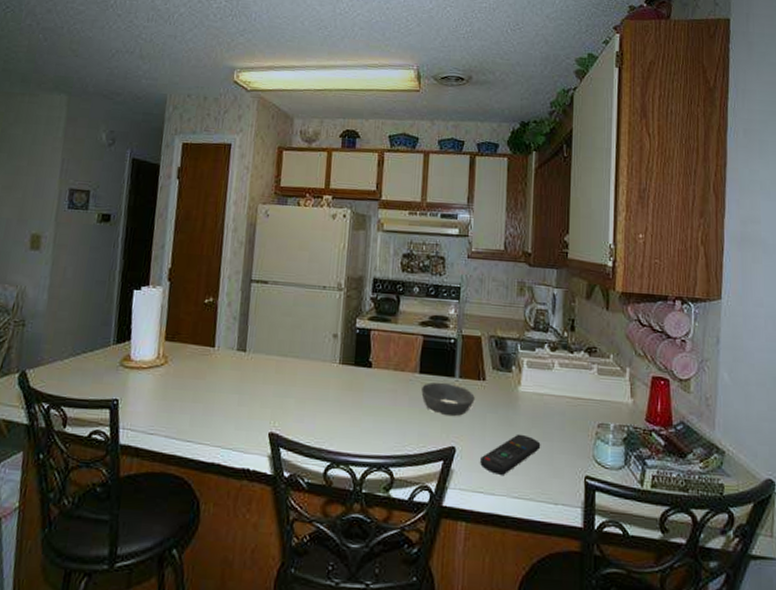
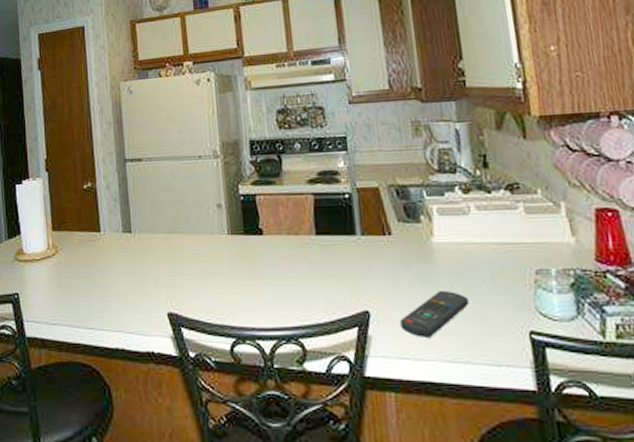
bowl: present [421,382,475,417] -> none [321,242,383,278]

